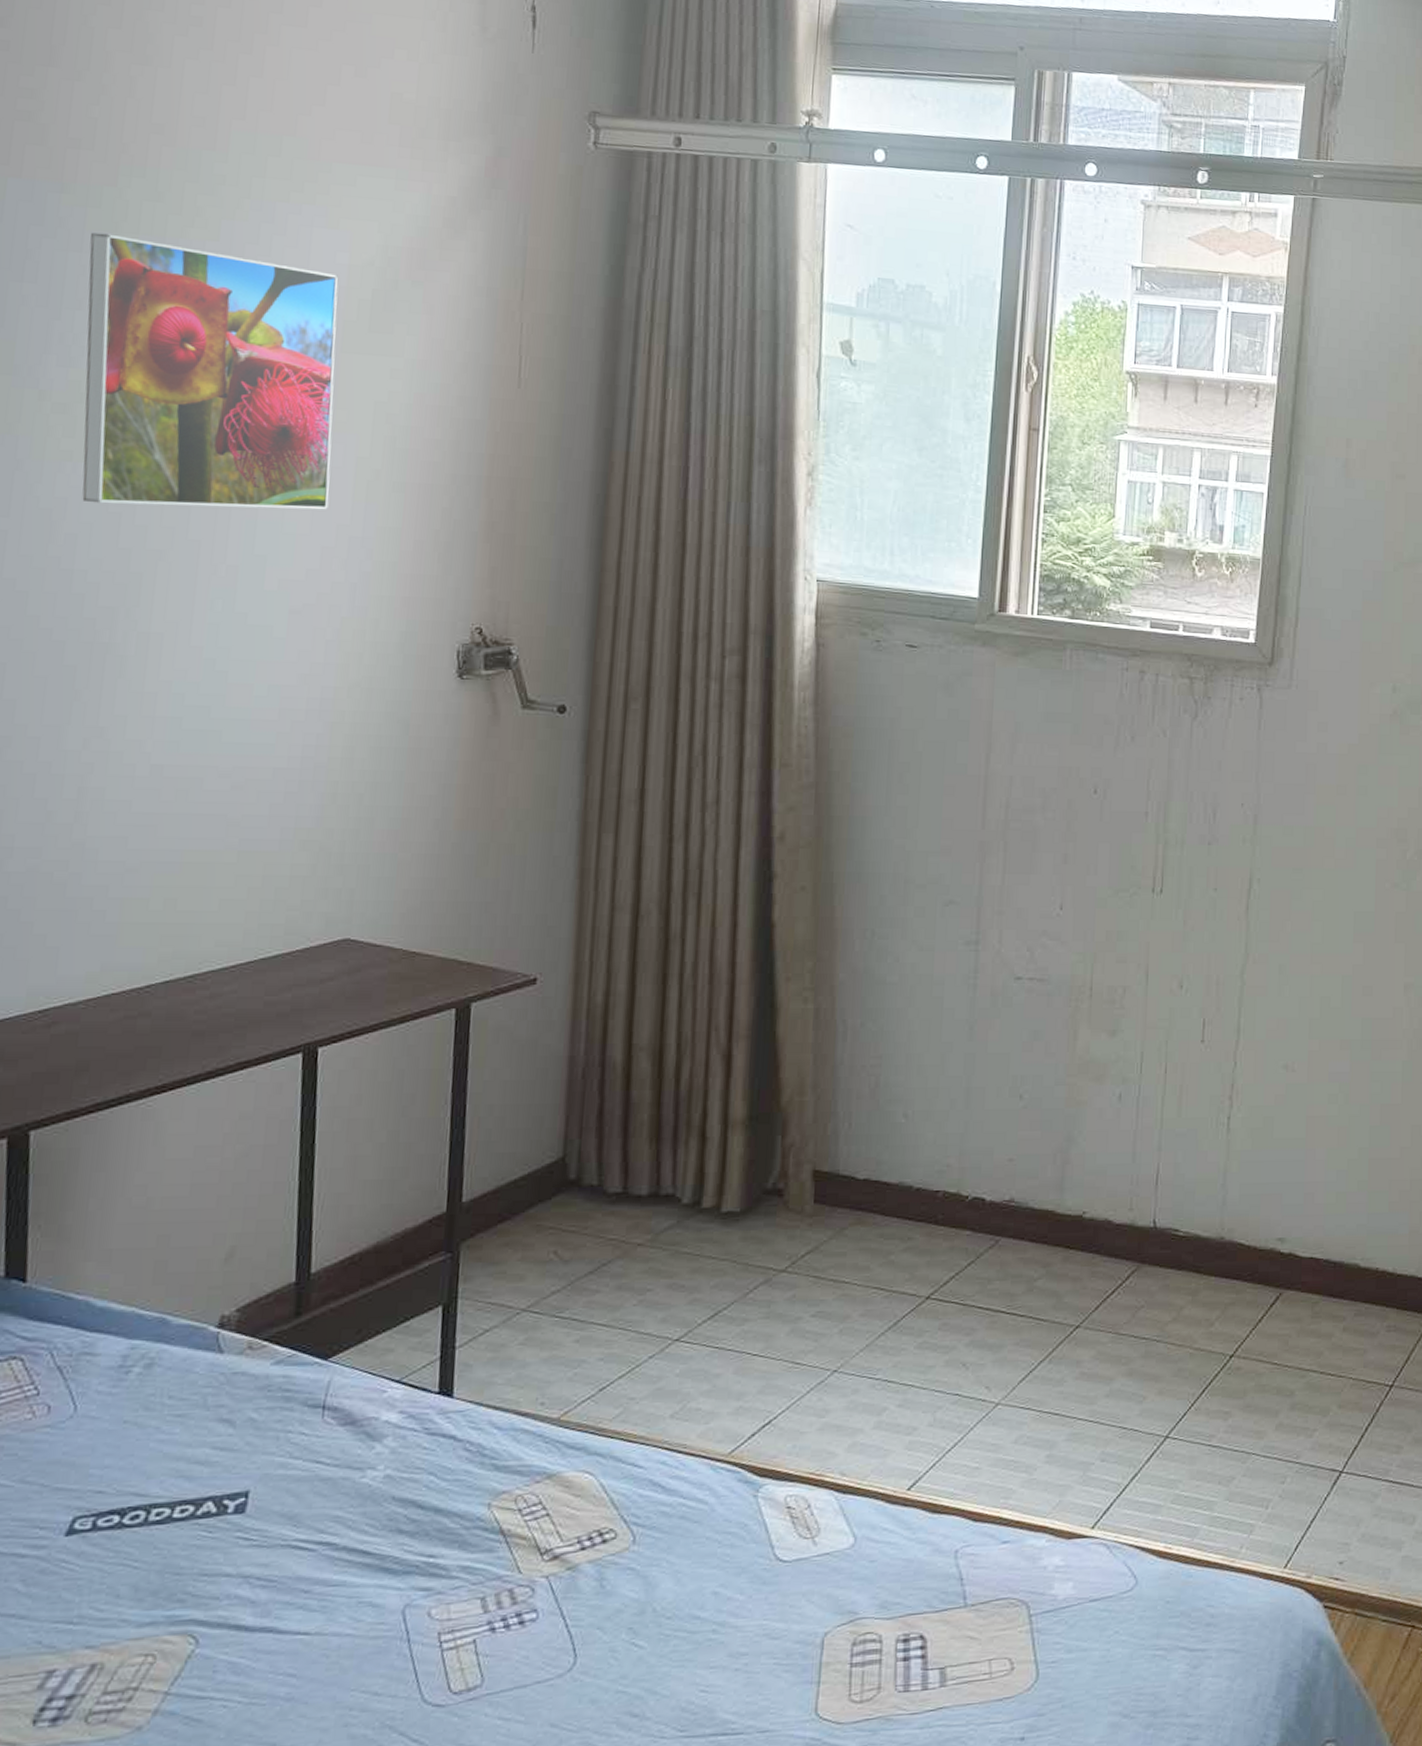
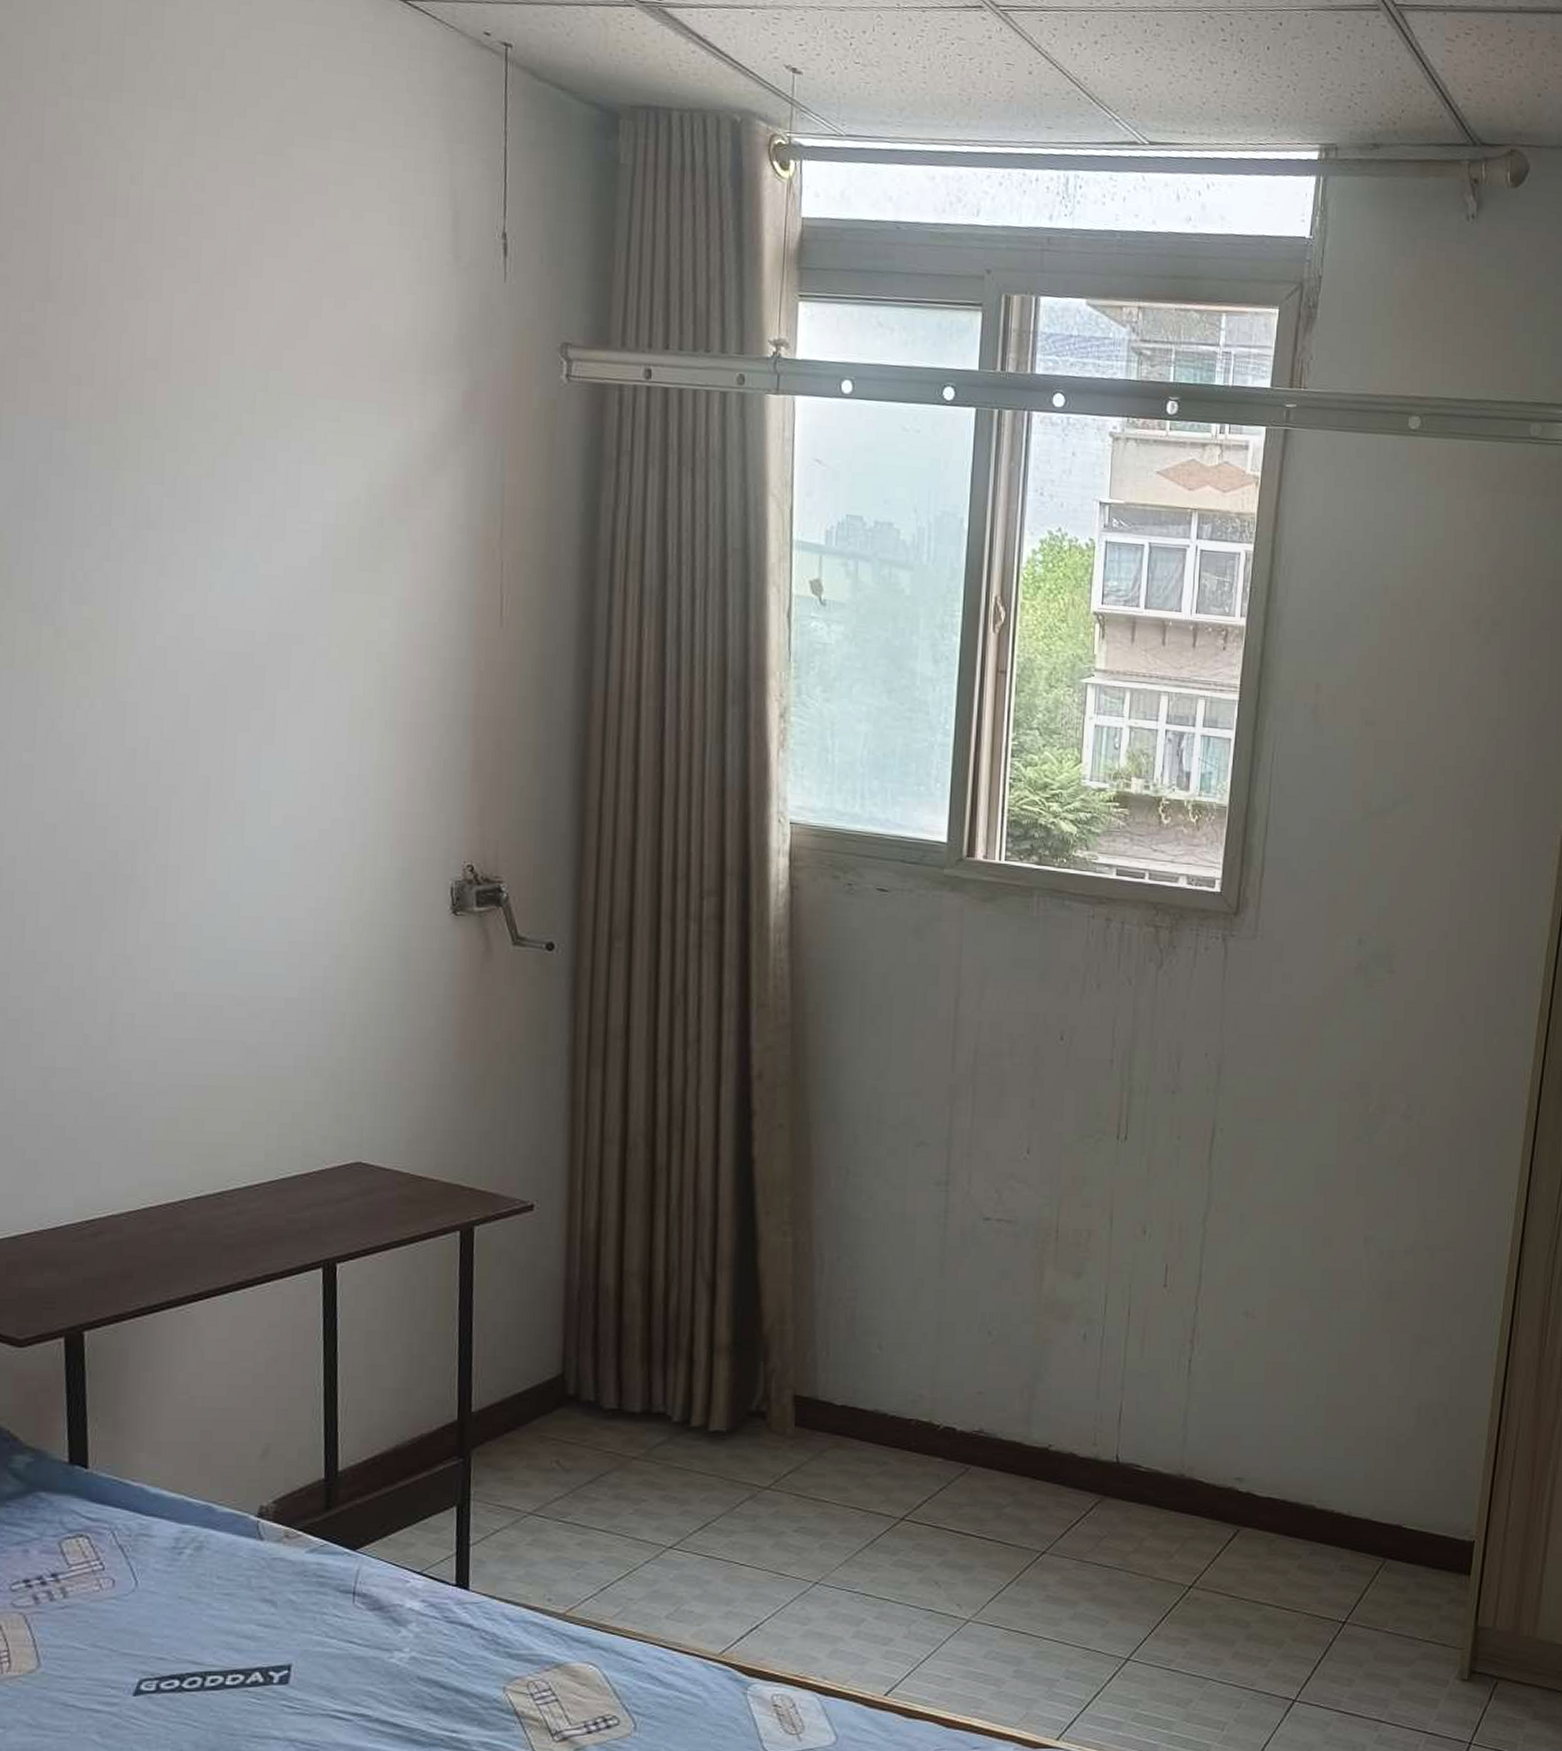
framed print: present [82,232,339,510] -> none [94,470,328,748]

